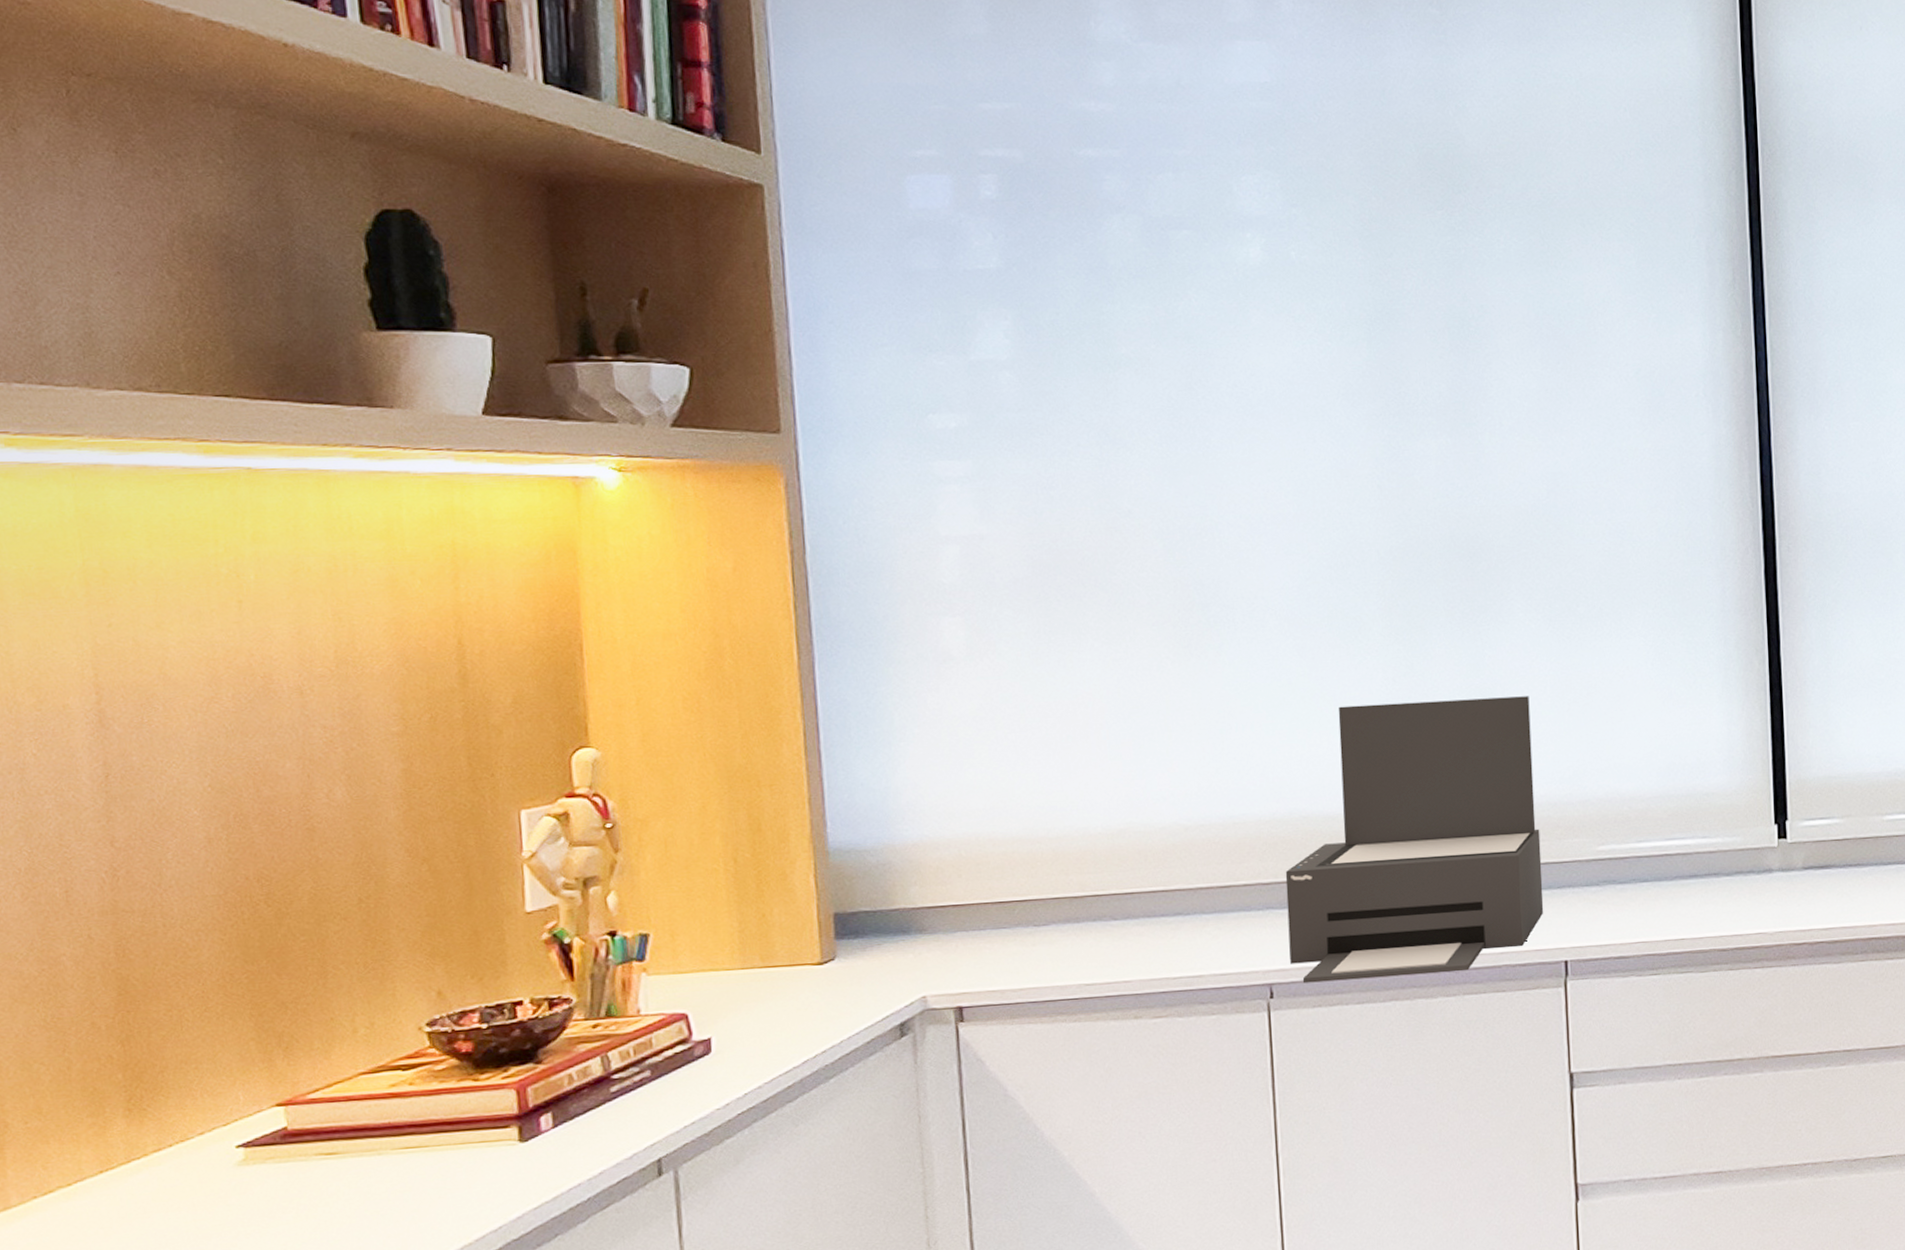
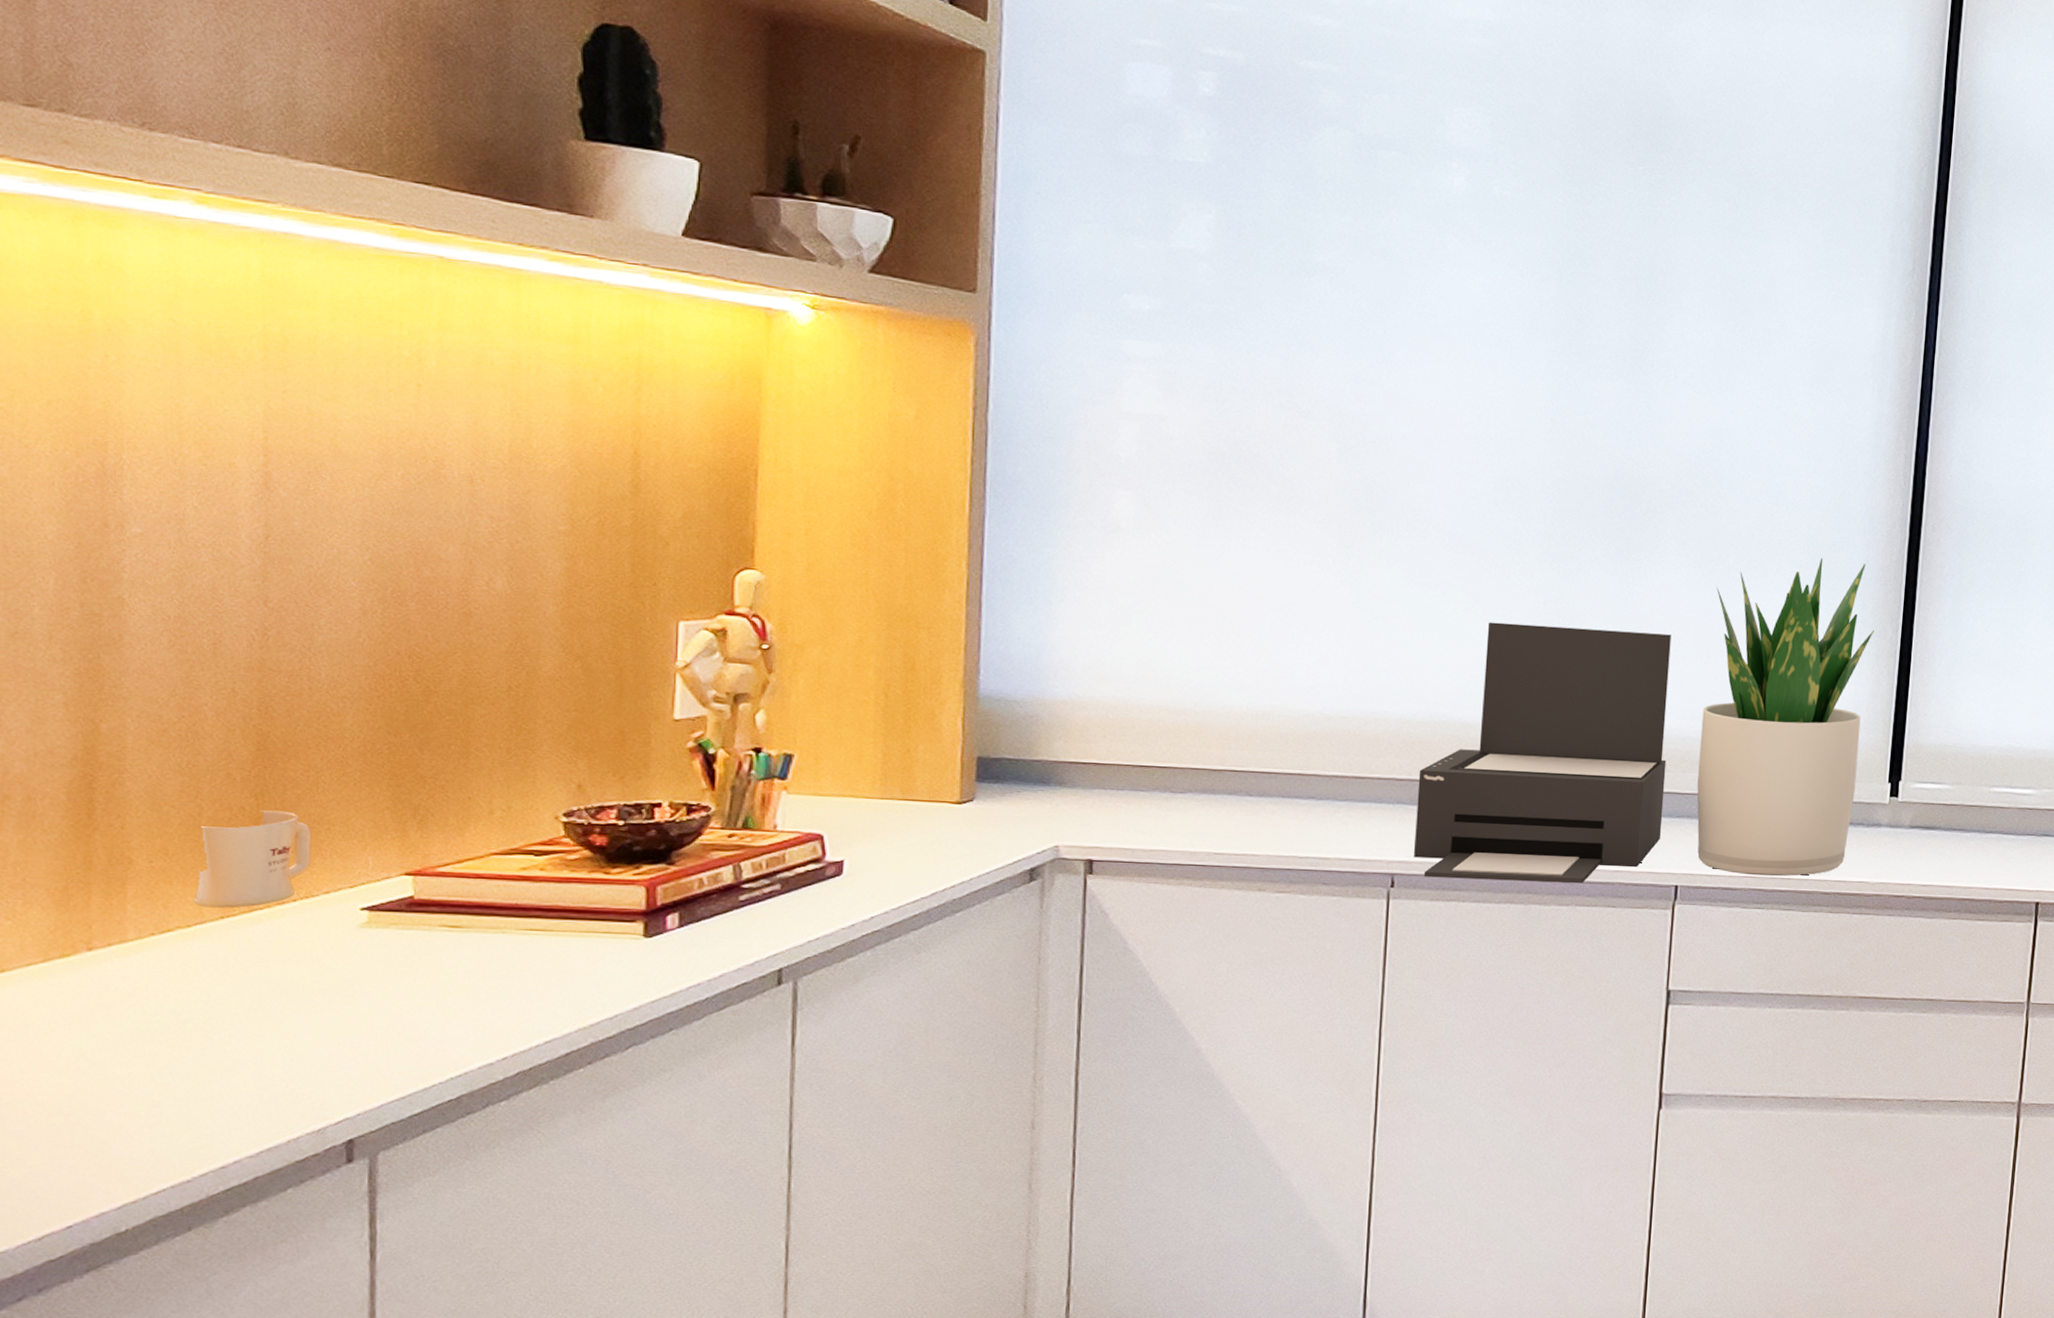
mug: none [71,1054,183,1164] -> present [193,810,312,908]
planter: none [1569,595,1741,941] -> present [1697,558,1875,877]

